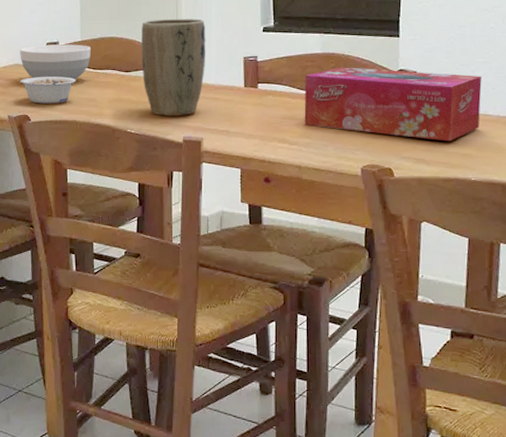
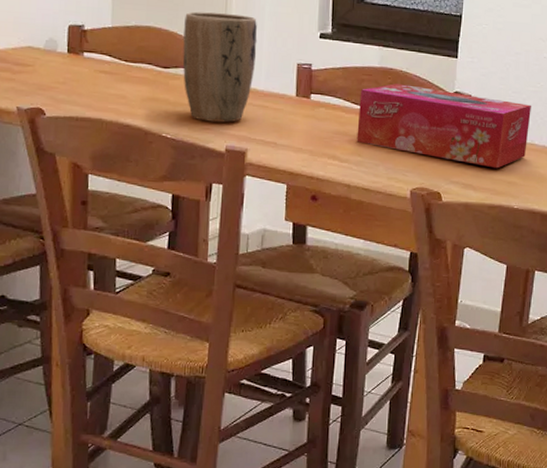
bowl: present [19,44,91,81] -> none [34,26,123,73]
legume: present [20,76,76,104] -> none [34,64,103,98]

